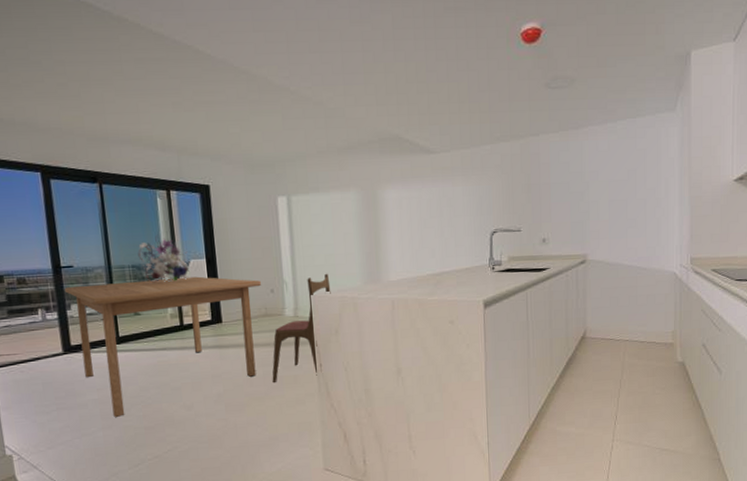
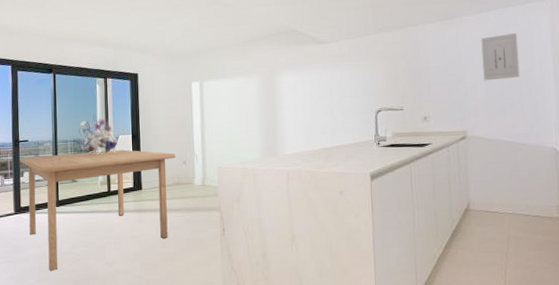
dining chair: present [272,273,331,383] -> none [181,147,234,245]
wall art: none [607,146,645,200] -> present [481,32,520,81]

